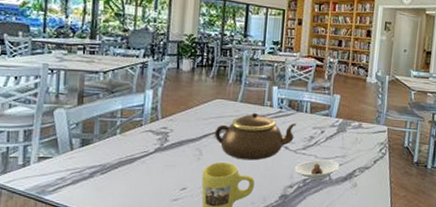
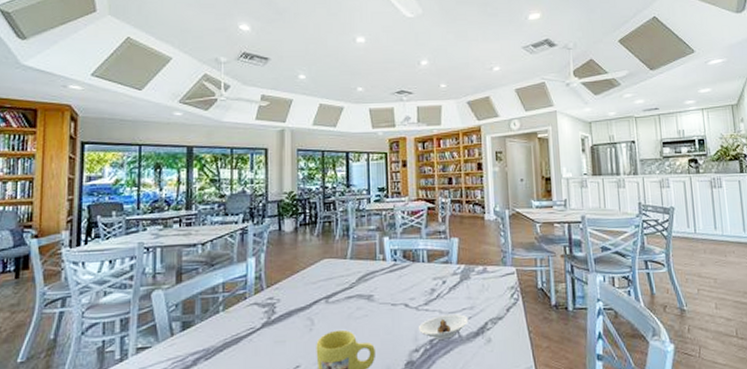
teapot: present [214,112,297,161] -> none [325,268,414,326]

